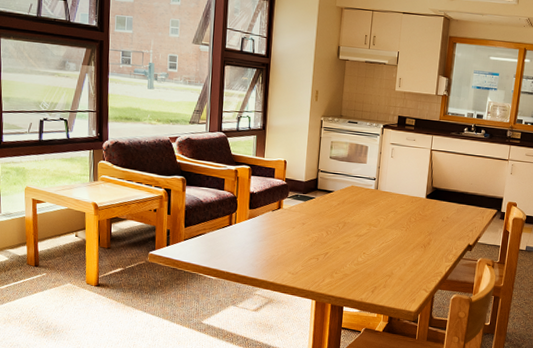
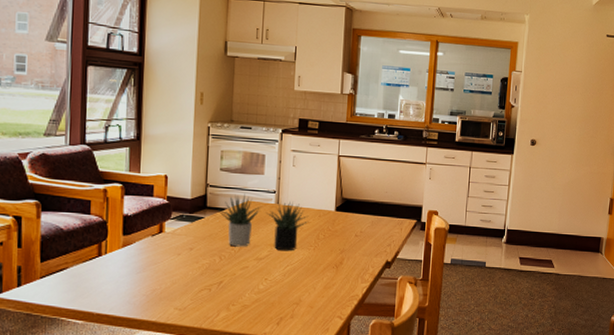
succulent plant: none [326,179,403,231] -> present [218,193,309,251]

